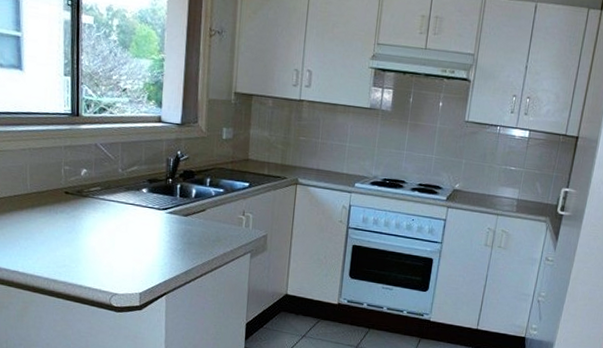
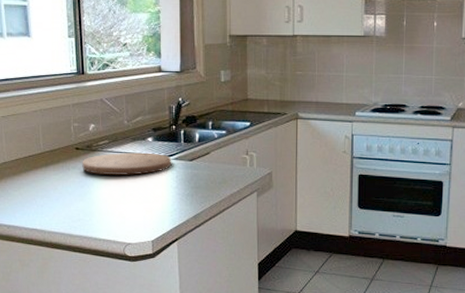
cutting board: none [71,201,166,226] -> present [82,152,172,175]

